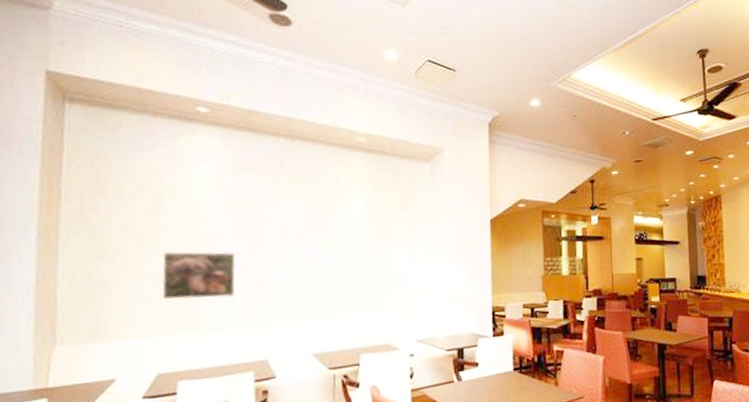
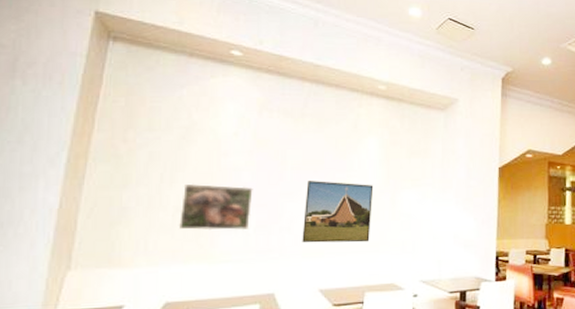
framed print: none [290,242,361,308] -> present [302,181,374,243]

